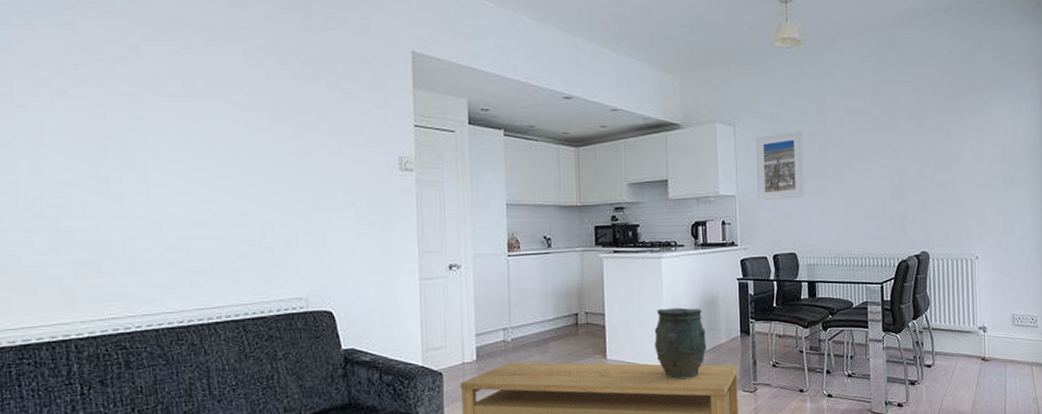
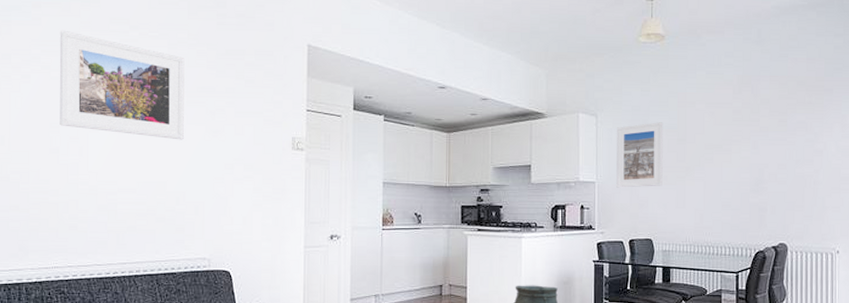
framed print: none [101,35,268,163] -> present [59,30,185,140]

